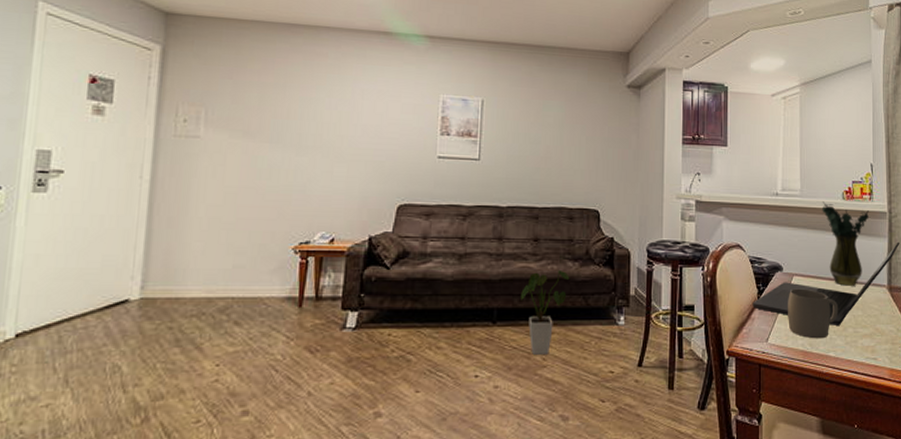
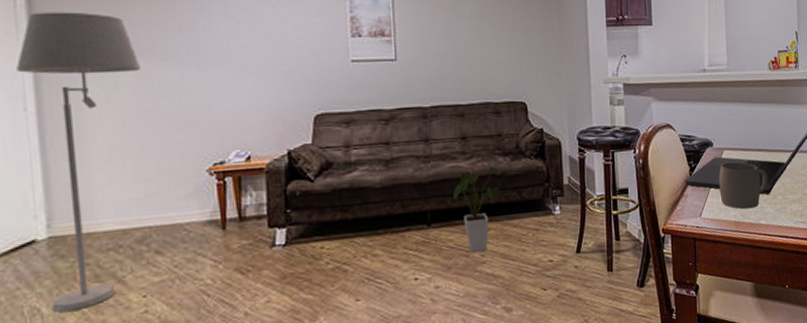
floor lamp: none [133,91,248,373] -> present [17,12,141,313]
vase: present [822,201,869,286] -> none [749,73,795,155]

